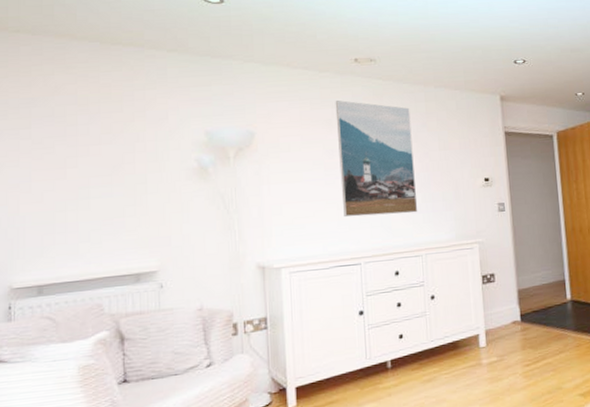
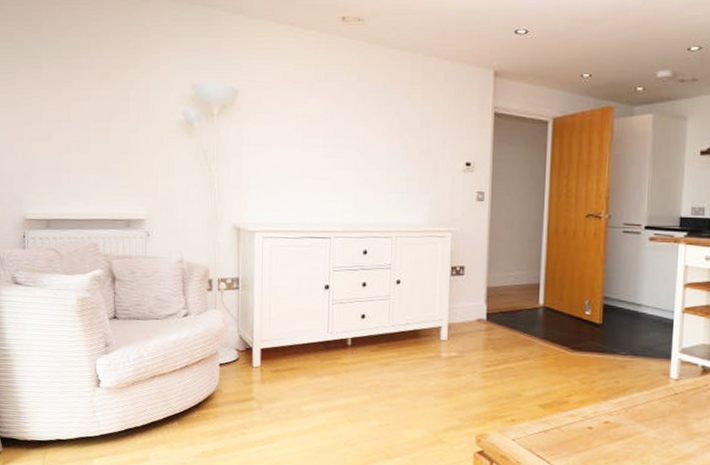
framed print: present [335,100,418,218] -> none [317,63,395,192]

